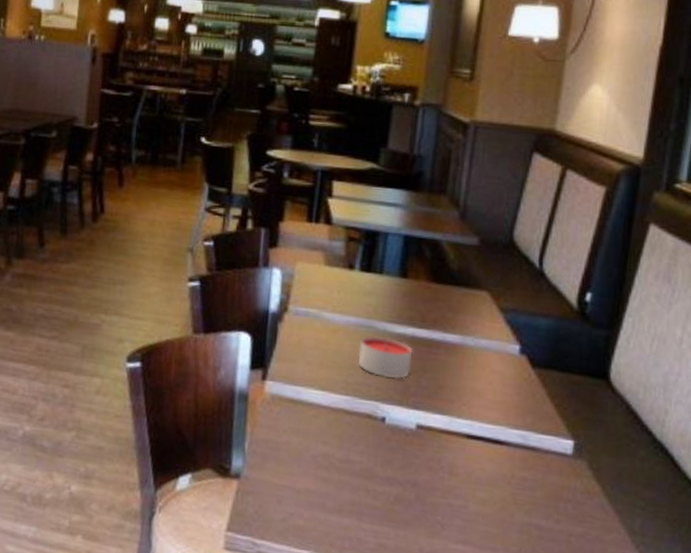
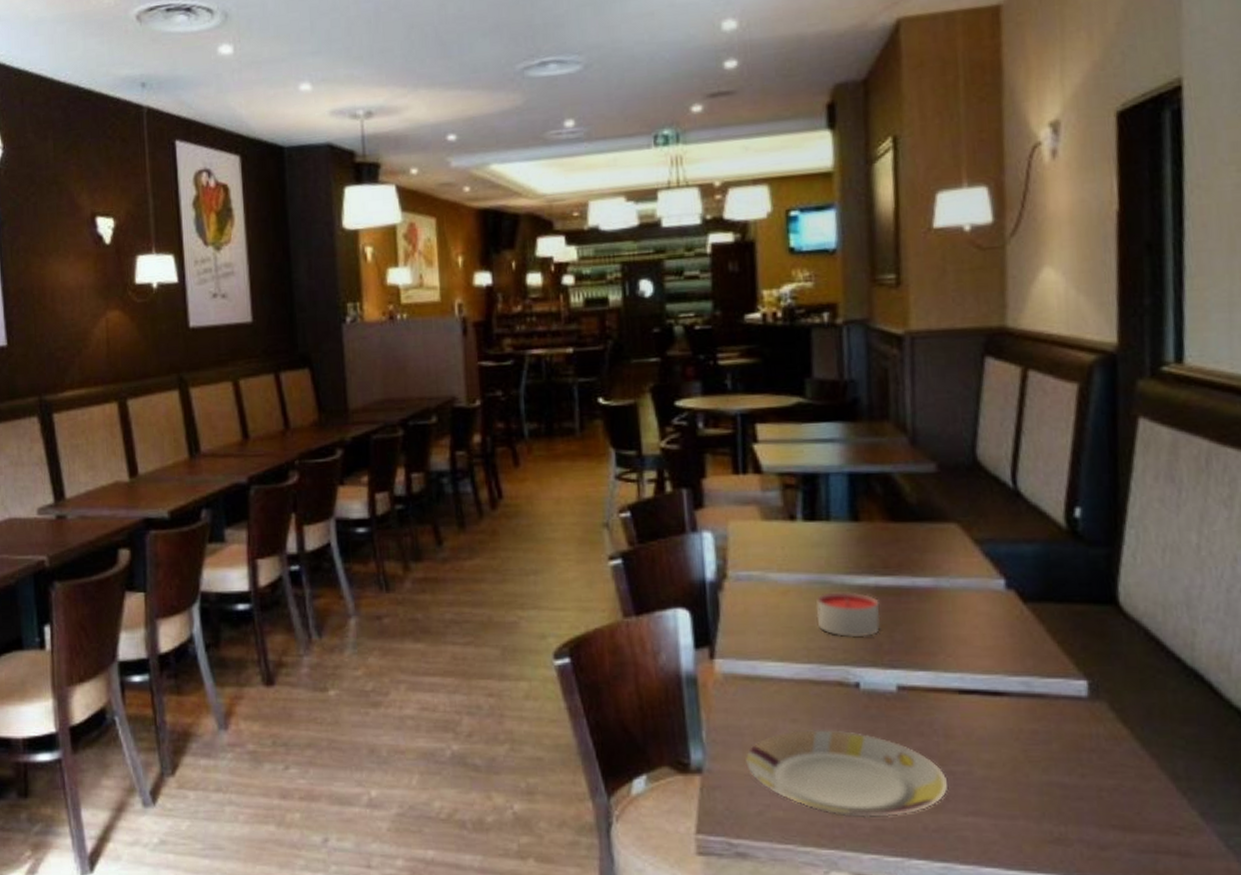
plate: none [279,451,446,536] -> present [746,730,948,819]

